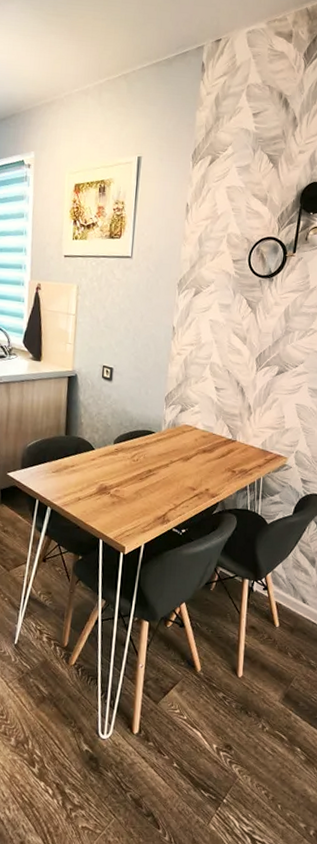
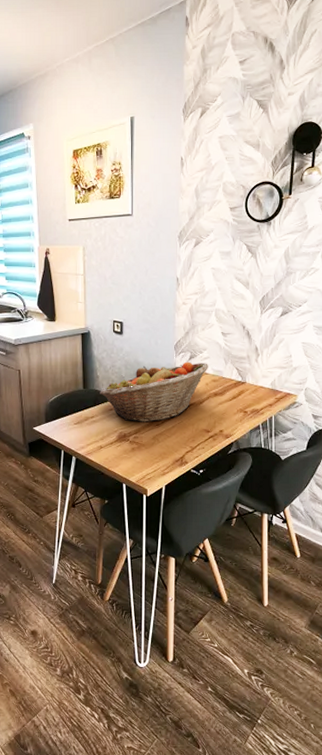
fruit basket: none [82,414,199,476] -> present [100,361,208,422]

